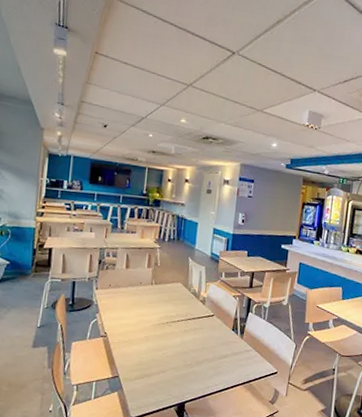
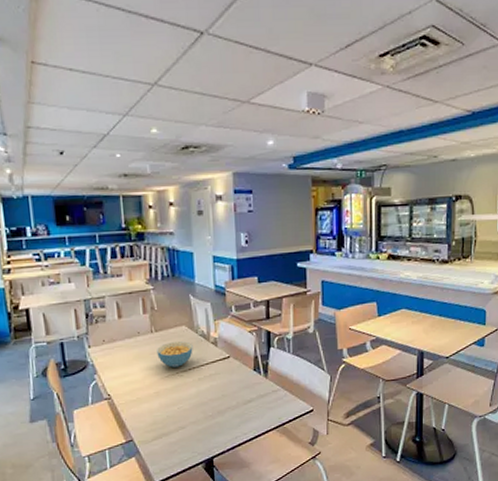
cereal bowl: none [153,295,184,318] -> present [157,341,193,367]

